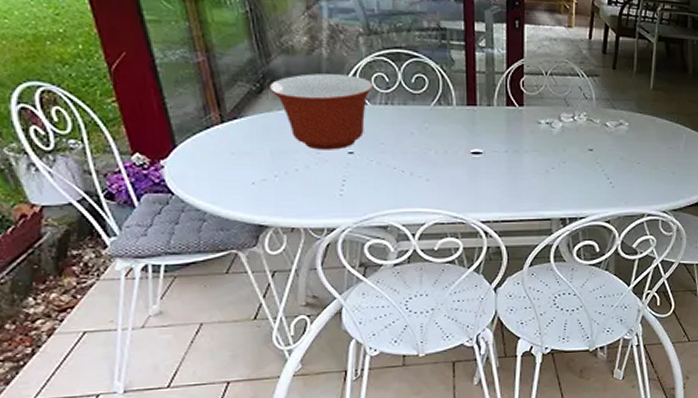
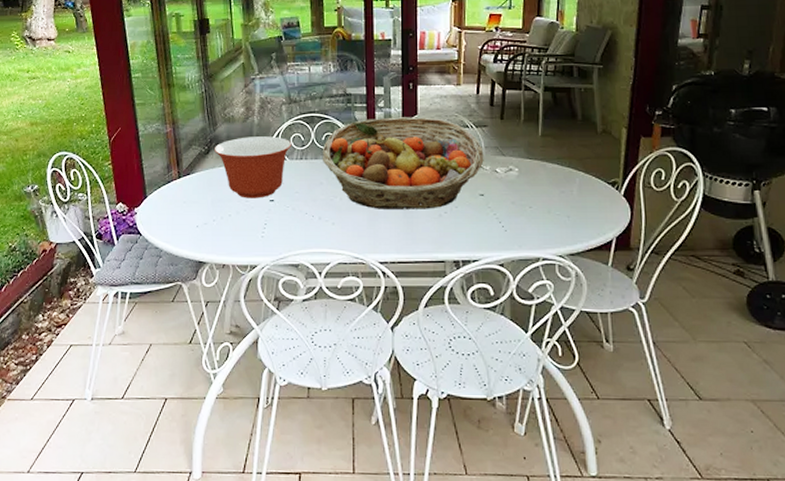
fruit basket: none [412,59,594,165] -> present [322,117,484,209]

